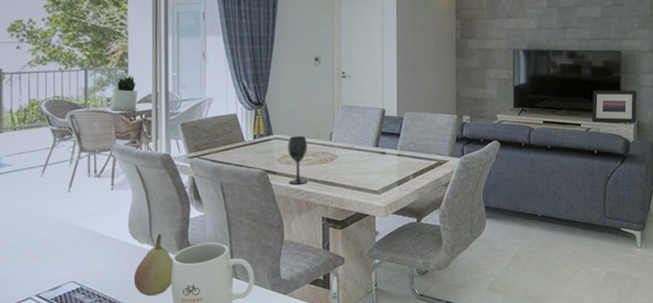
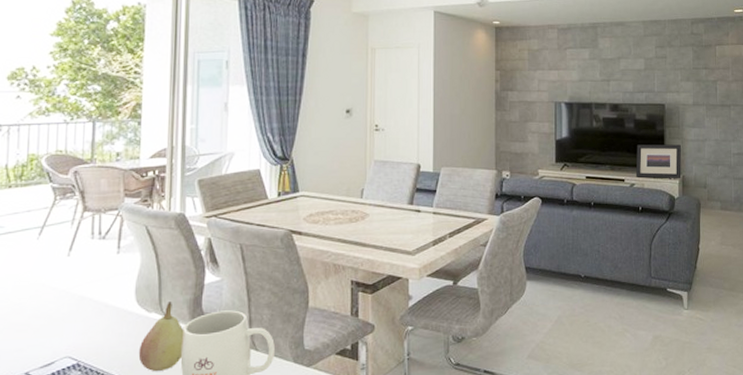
planter: present [110,76,138,112] -> none [119,128,152,168]
wine glass: present [288,135,307,184] -> none [315,192,336,246]

